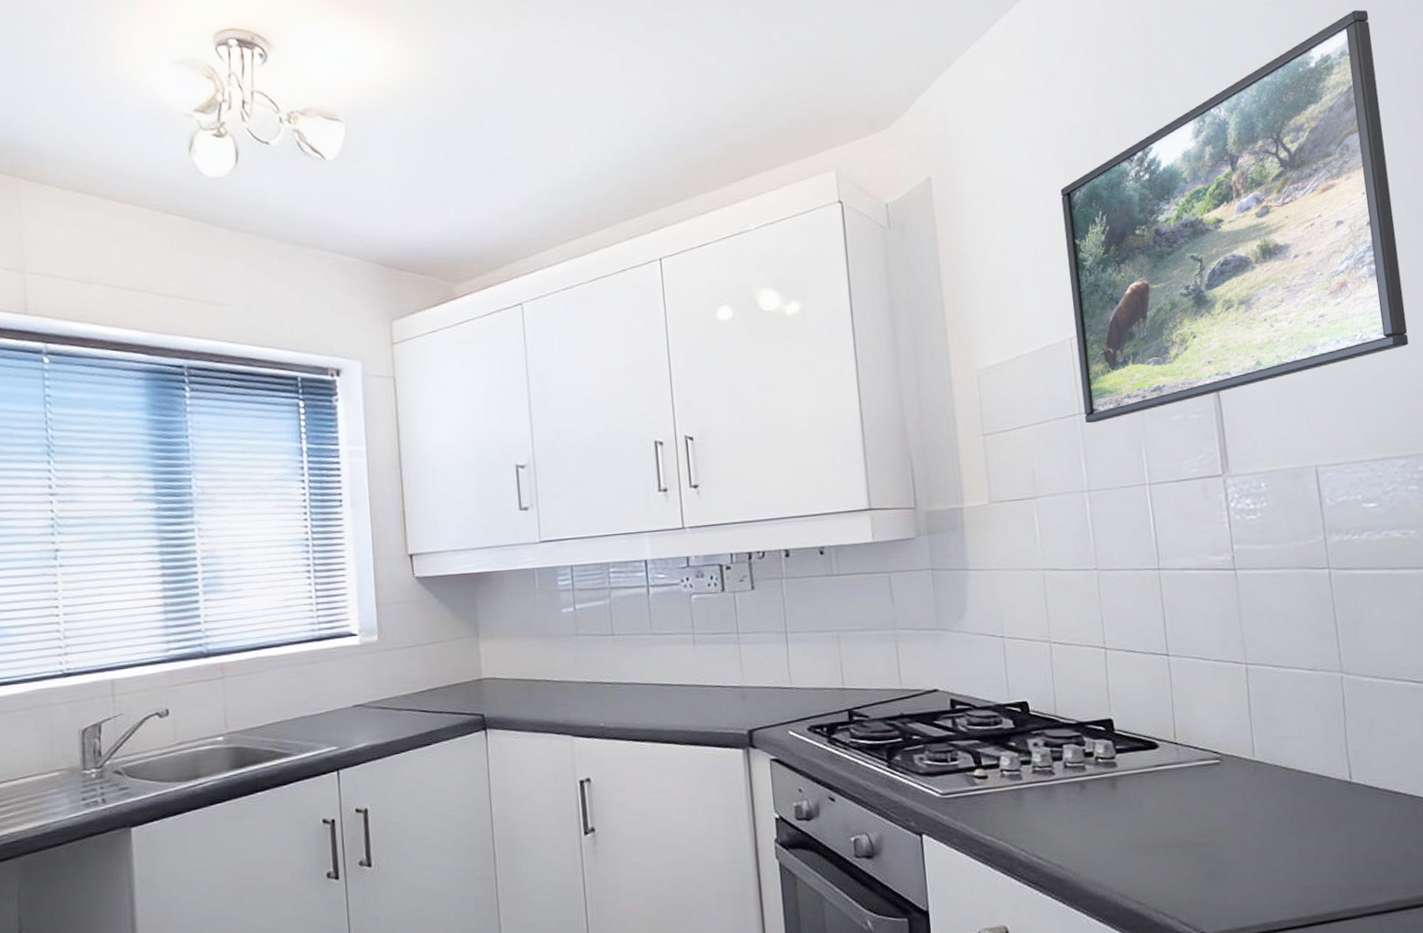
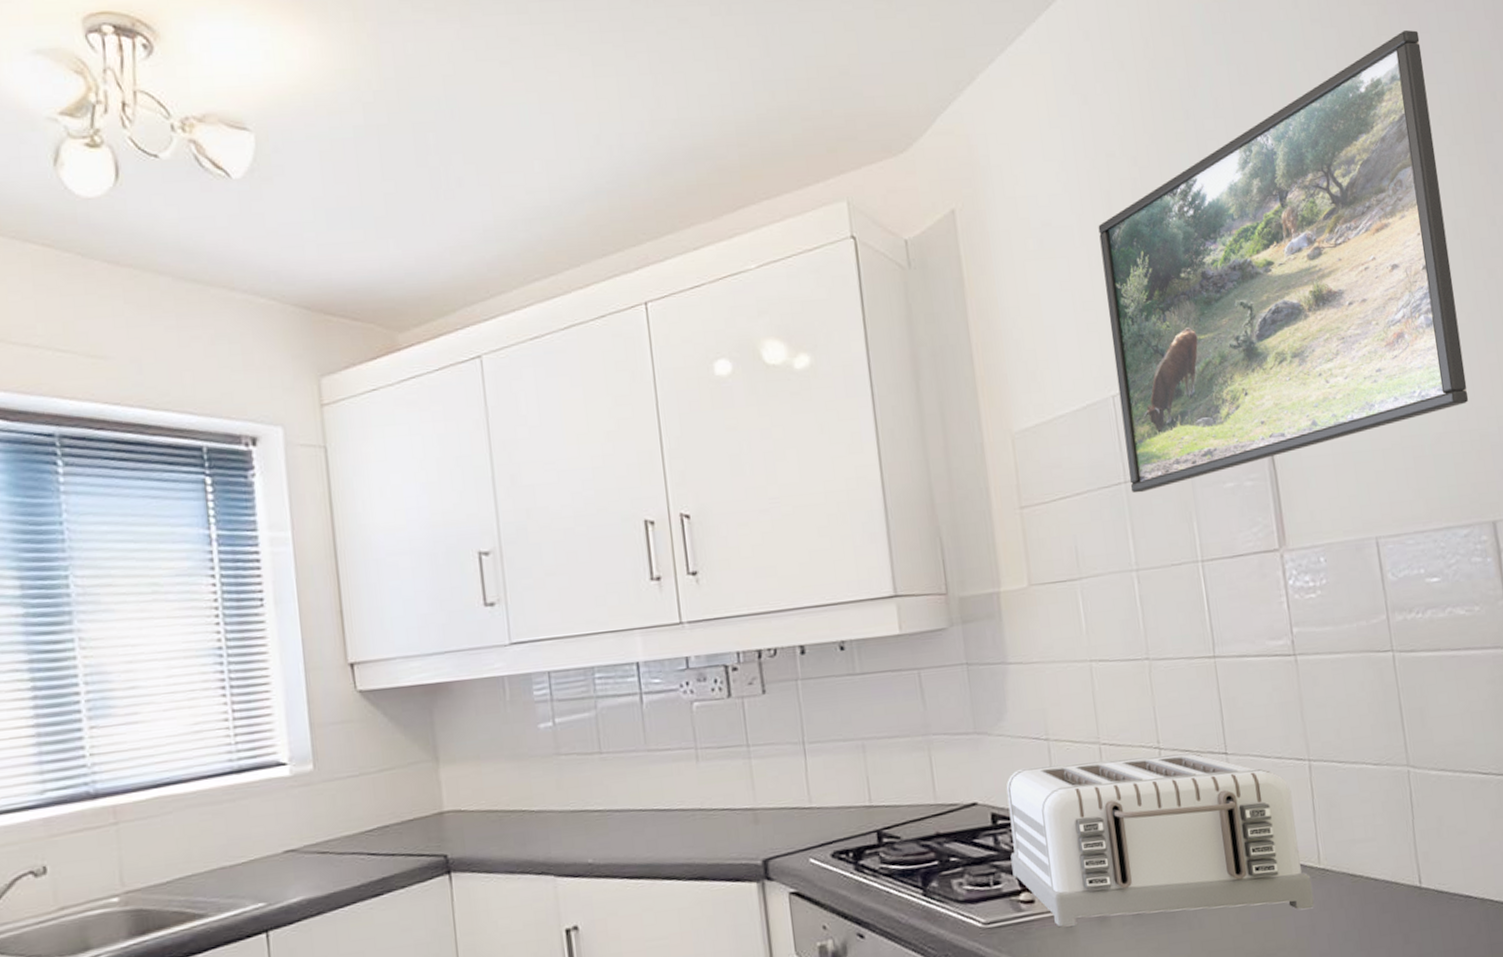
toaster: none [964,653,1248,801] -> present [1006,752,1315,927]

